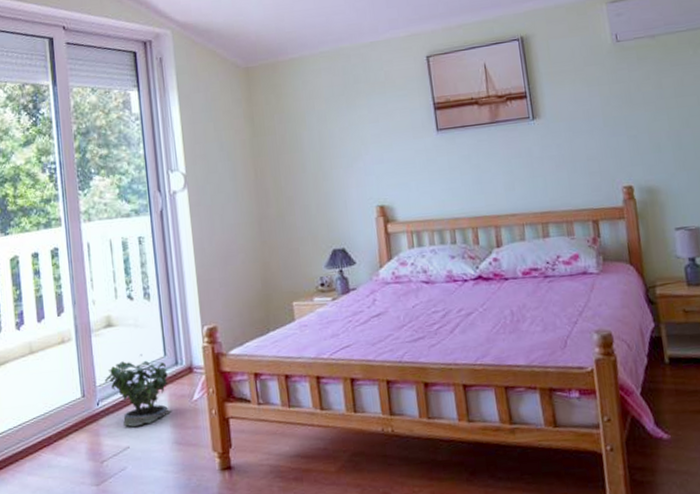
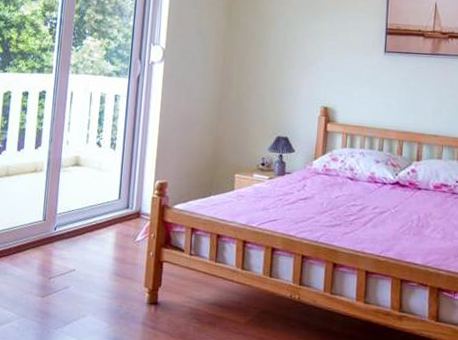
potted plant: present [104,354,173,427] -> none [64,194,119,254]

